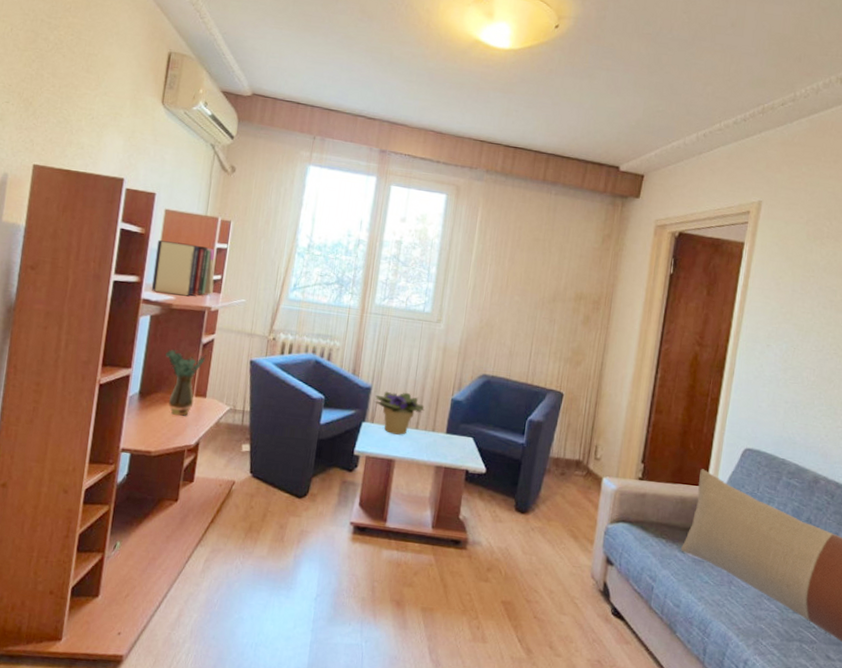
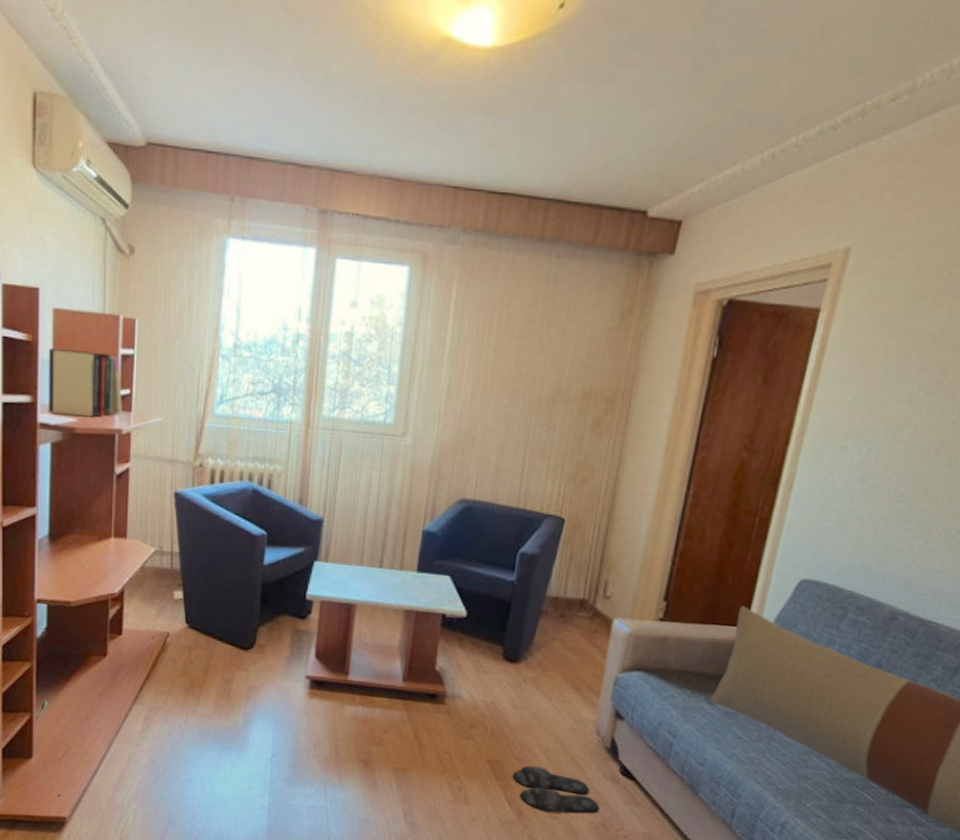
vase: present [164,348,207,416] -> none [73,481,123,561]
potted flower: present [375,391,425,435] -> none [328,523,390,575]
slippers: none [522,606,595,651] -> present [512,765,600,813]

